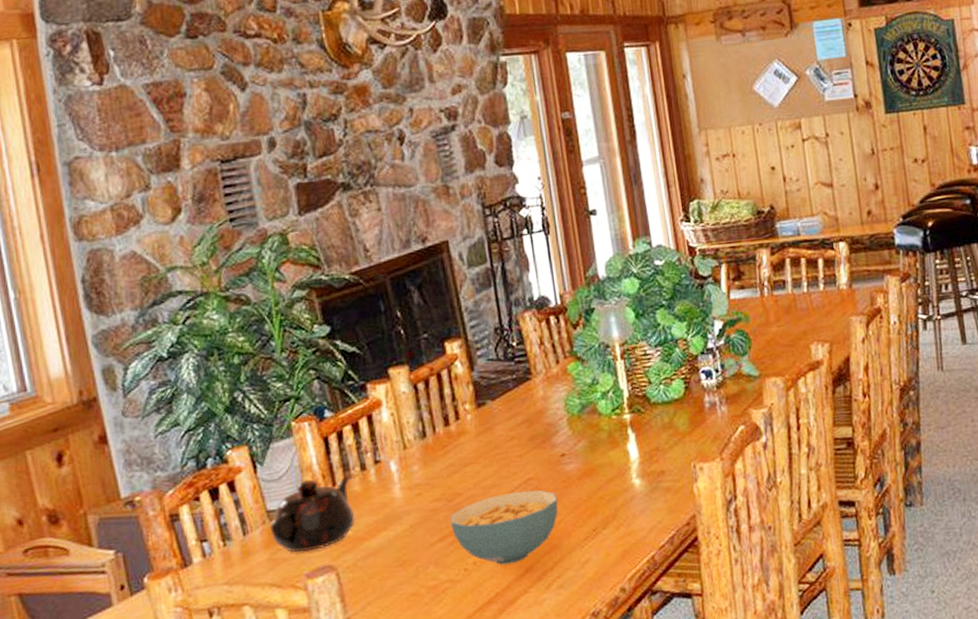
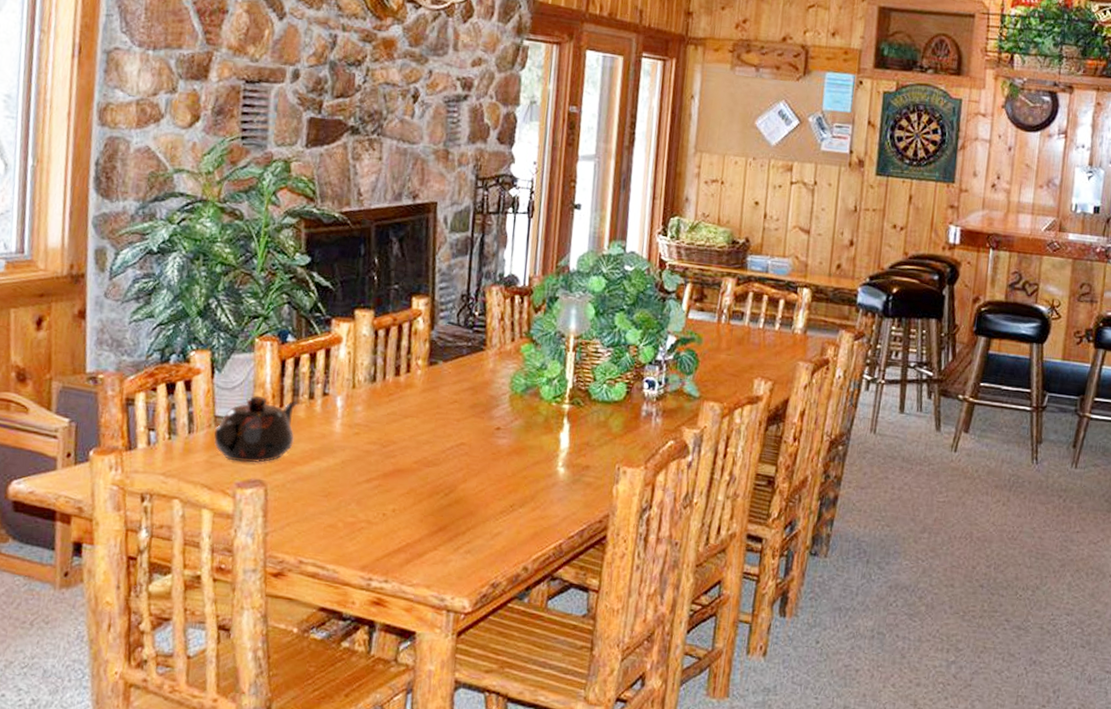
cereal bowl: present [449,489,559,565] -> none [379,452,484,519]

